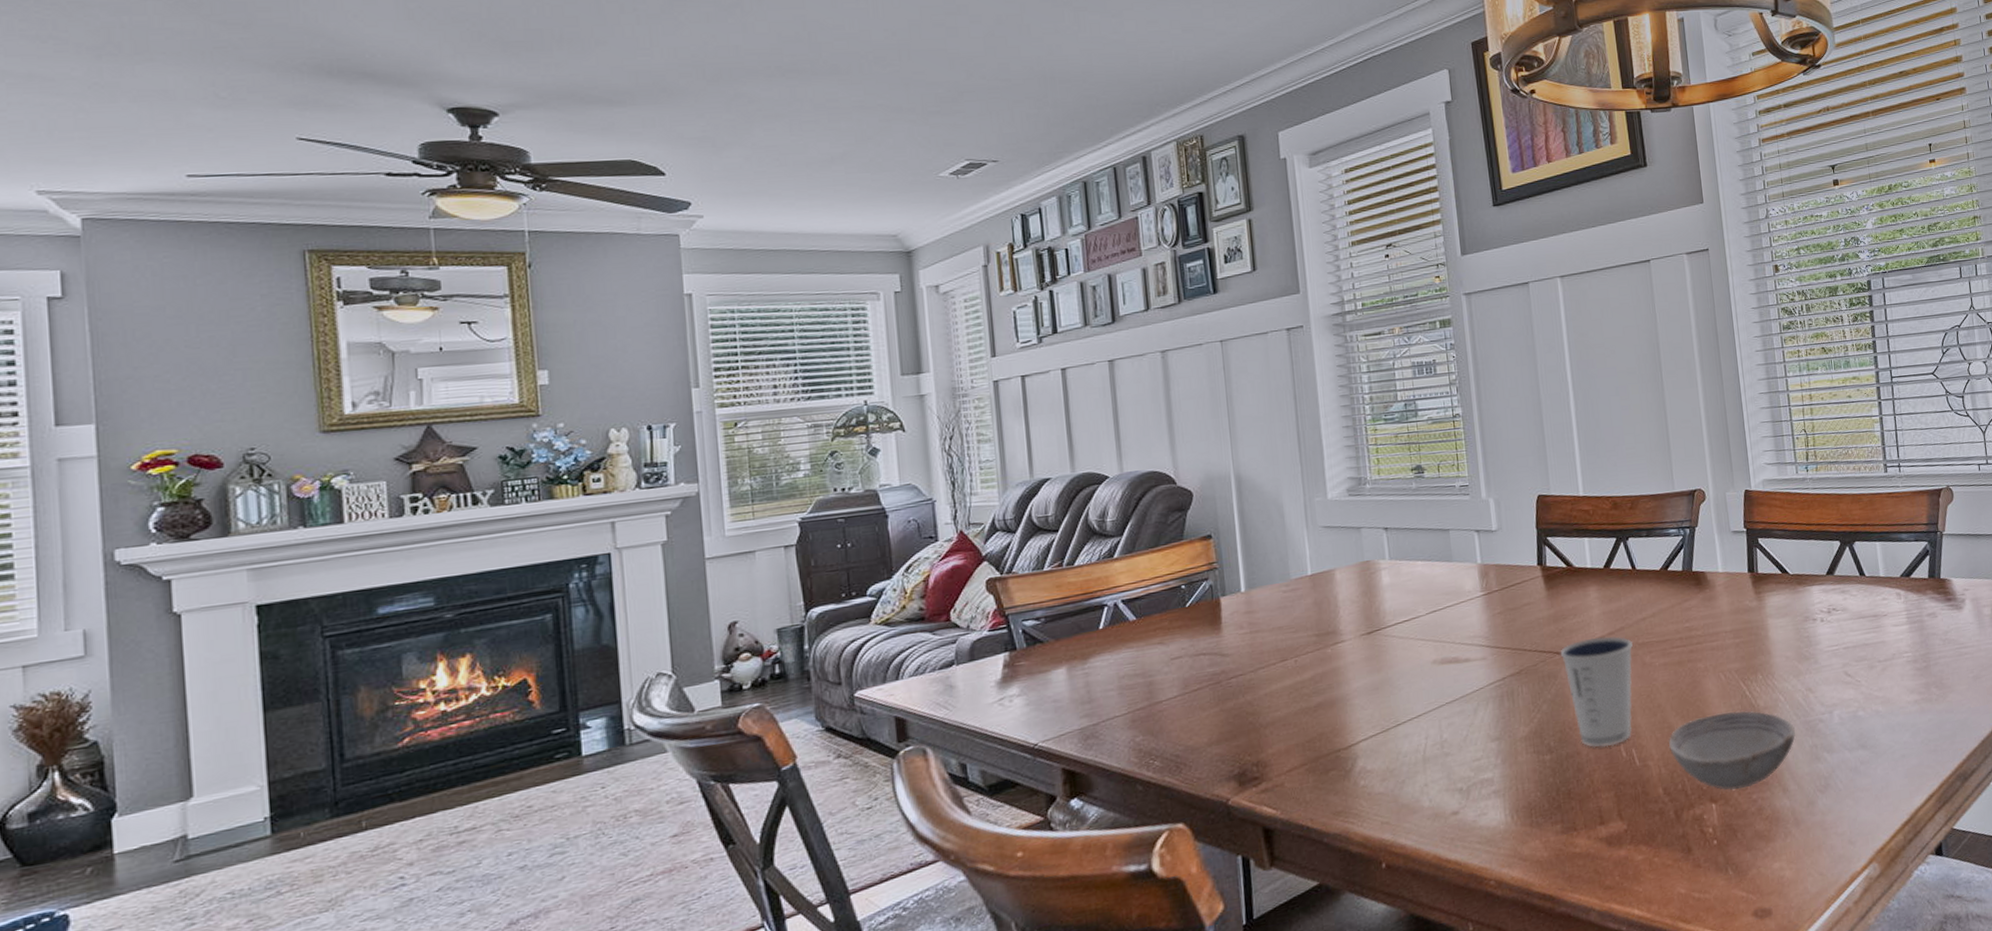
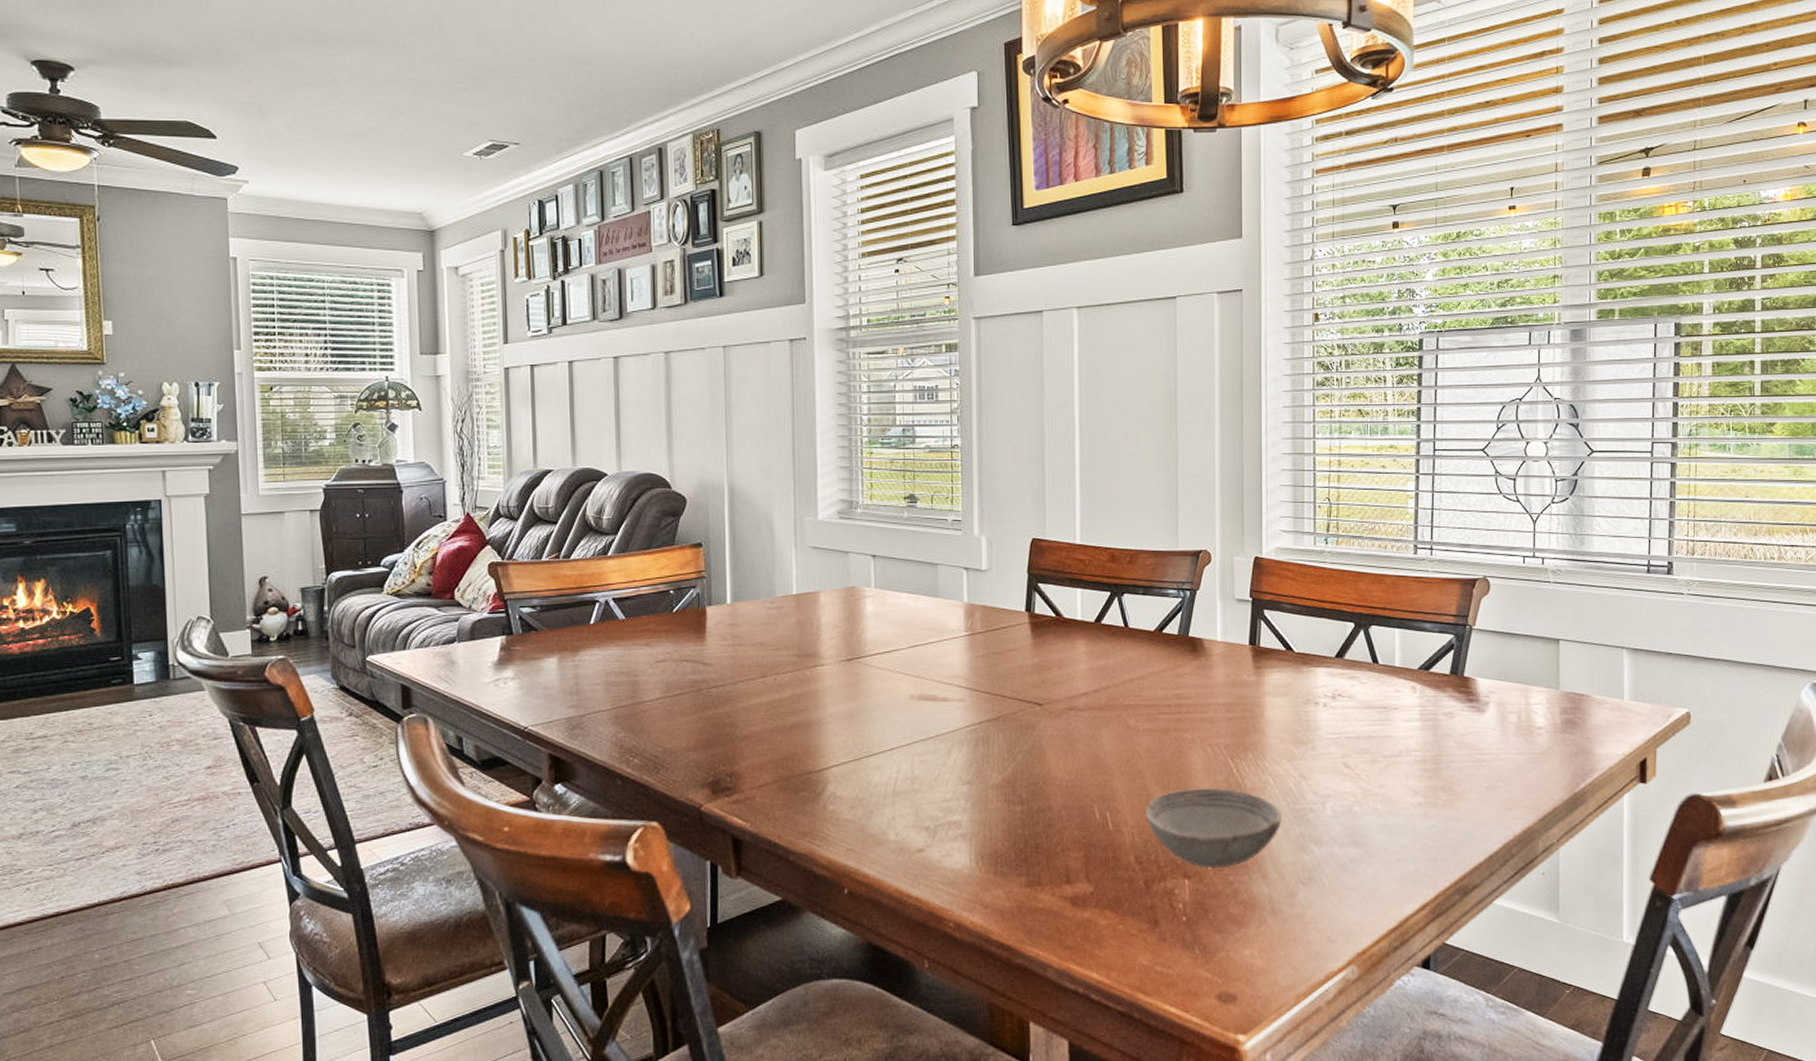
dixie cup: present [1560,636,1633,747] -> none [1041,692,1117,807]

